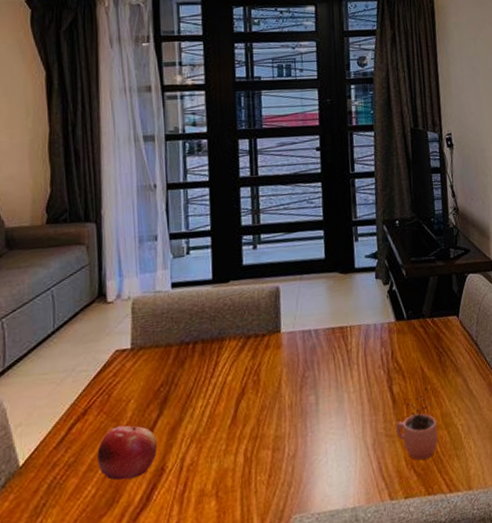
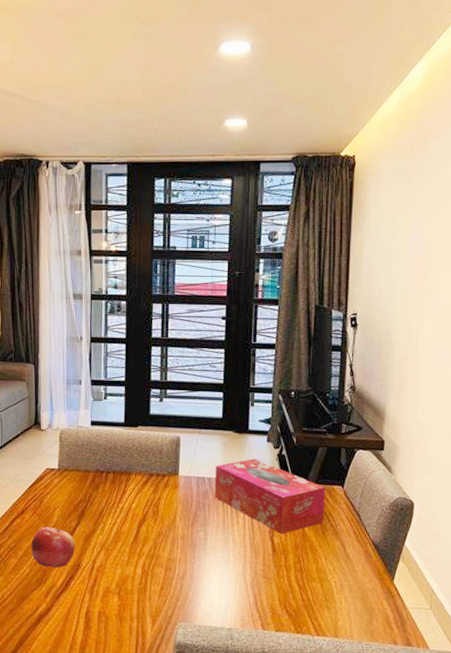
tissue box: none [322,299,443,381] -> present [215,458,325,534]
cocoa: present [396,388,438,461] -> none [273,544,312,604]

